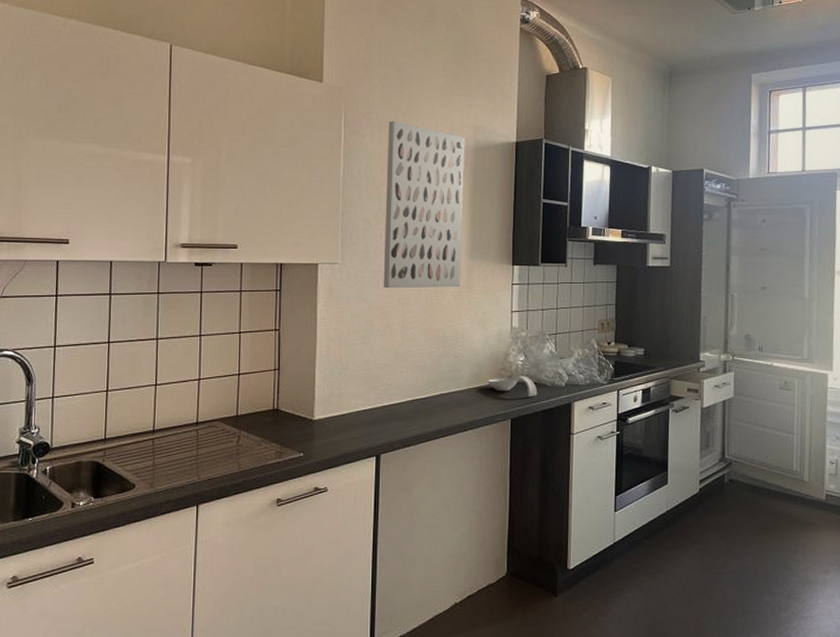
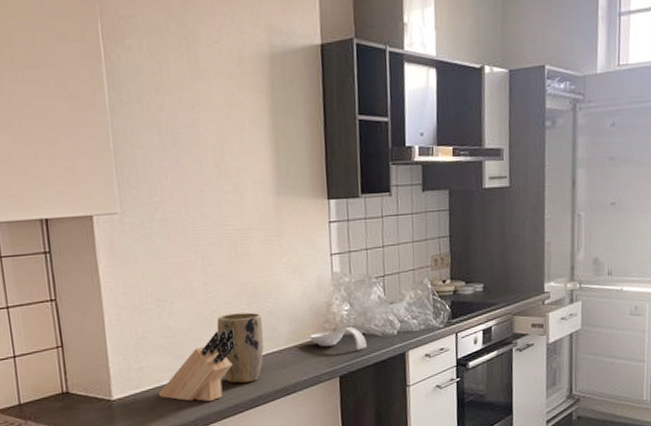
knife block: none [353,368,424,430] -> present [158,329,237,402]
wall art: present [383,120,465,289] -> none [158,24,268,240]
plant pot: none [409,355,448,417] -> present [216,312,264,384]

